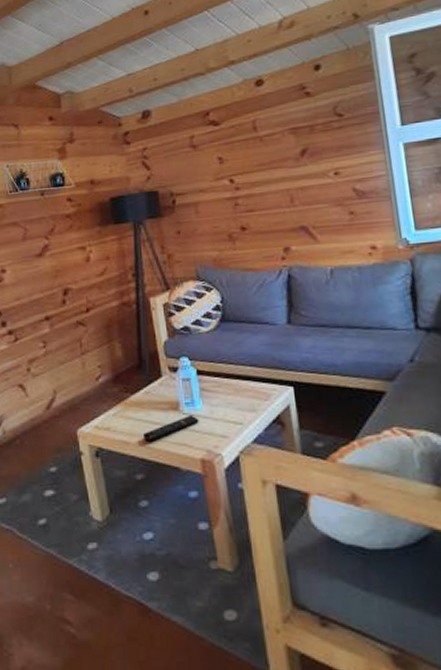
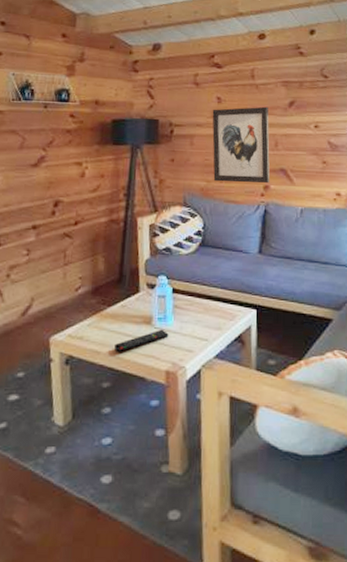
wall art: none [214,159,291,250] -> present [212,106,270,184]

